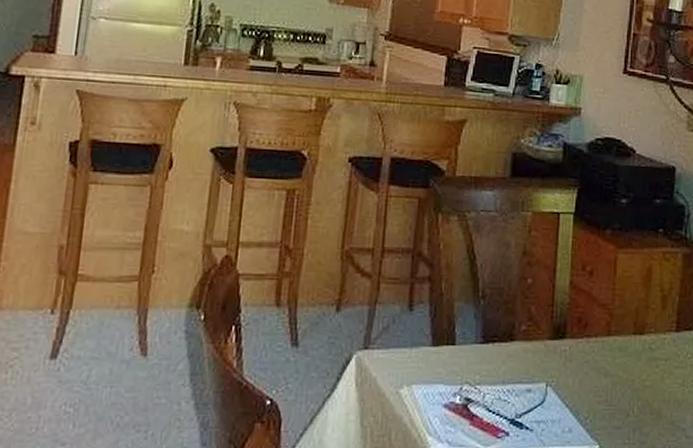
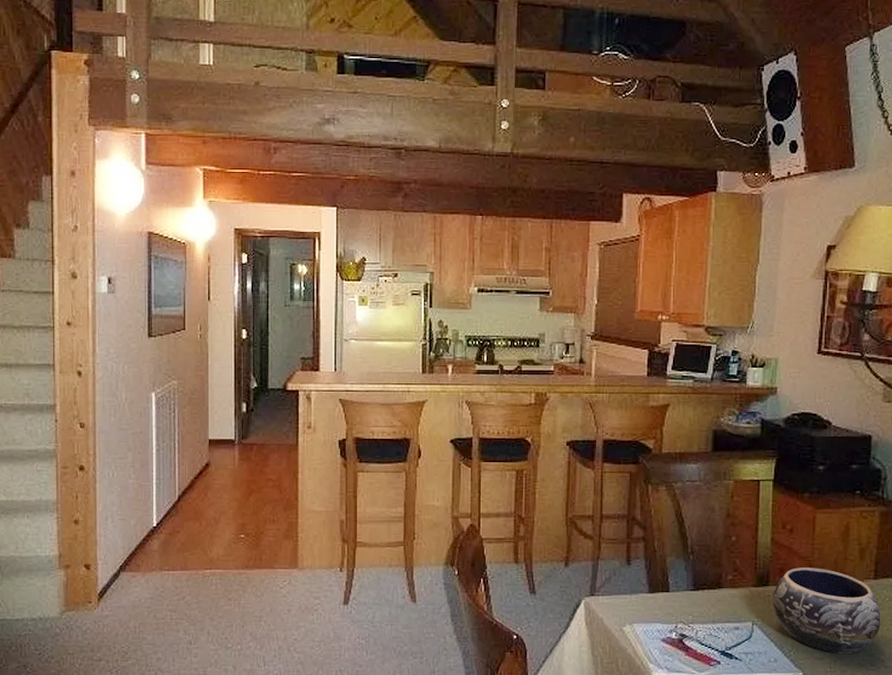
decorative bowl: none [569,317,683,422] -> present [772,567,881,654]

